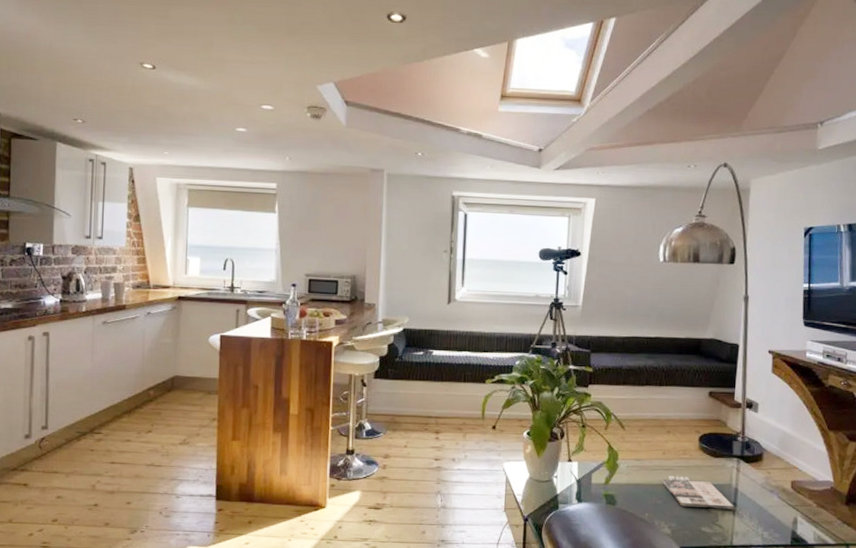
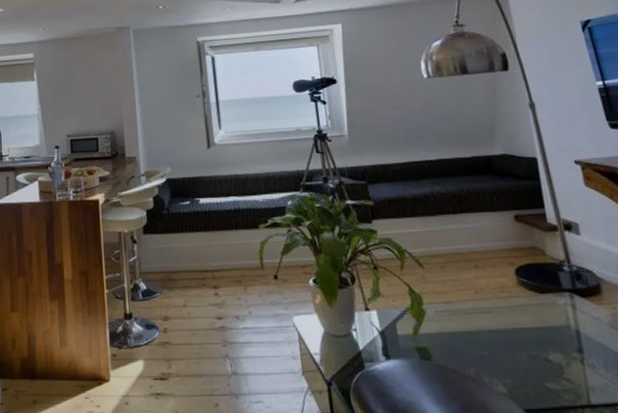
magazine: present [663,476,733,509] -> none [482,319,580,358]

